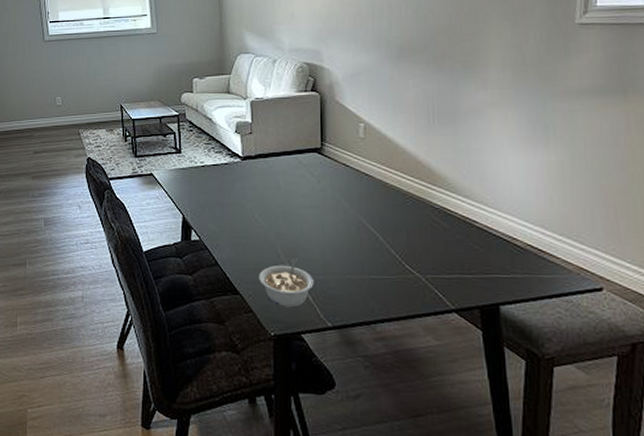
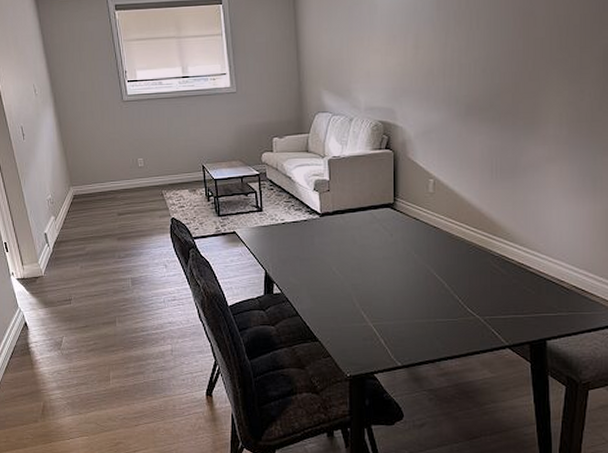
legume: present [259,258,314,308] -> none [336,306,386,351]

